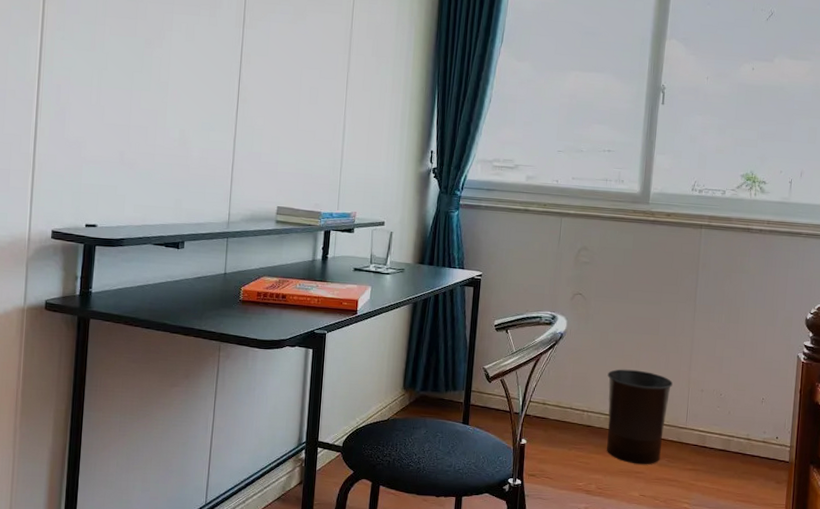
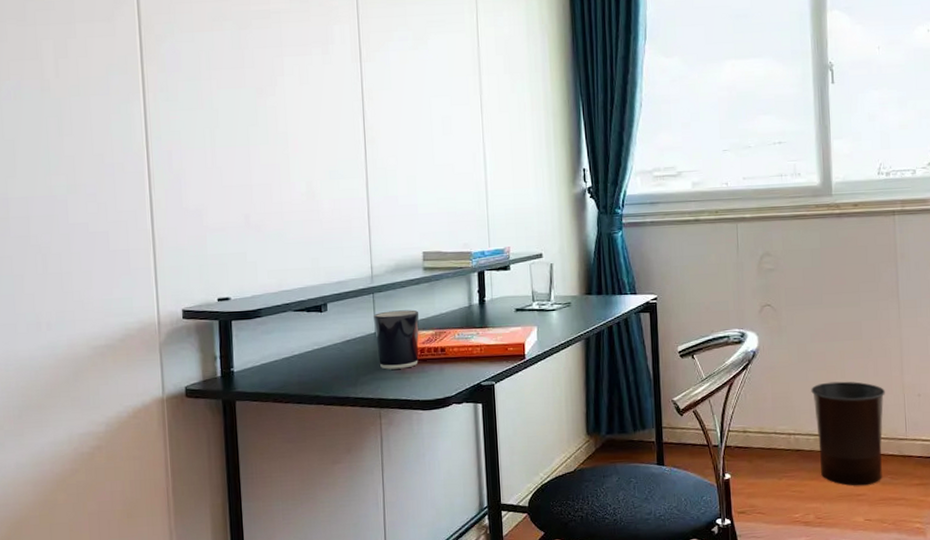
mug: none [224,255,267,309] -> present [373,310,419,370]

